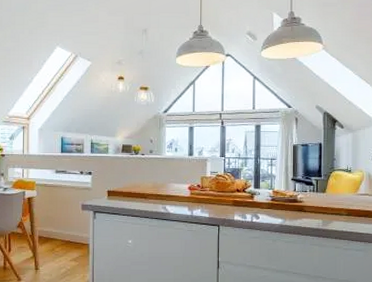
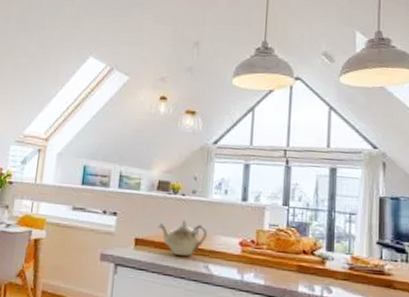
teapot: none [124,174,163,201] -> present [157,220,207,256]

